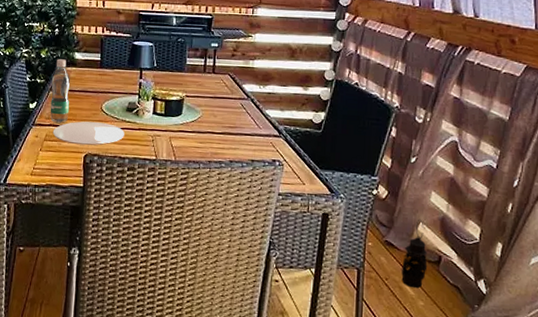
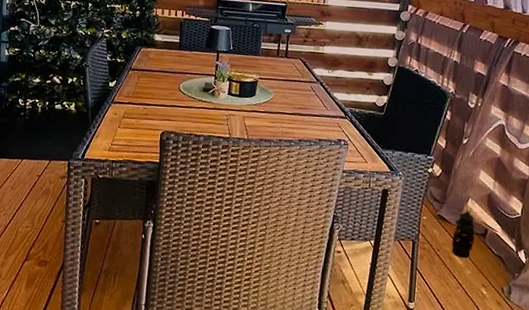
bottle: present [50,59,71,124] -> none [129,40,150,102]
plate: present [52,121,125,146] -> none [131,100,201,124]

